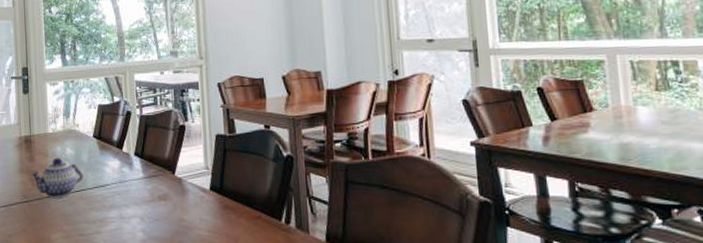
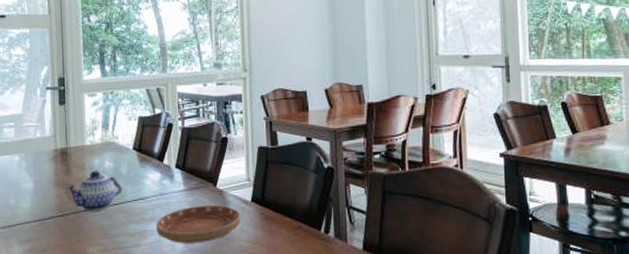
saucer: none [117,193,200,231] -> present [156,205,241,243]

